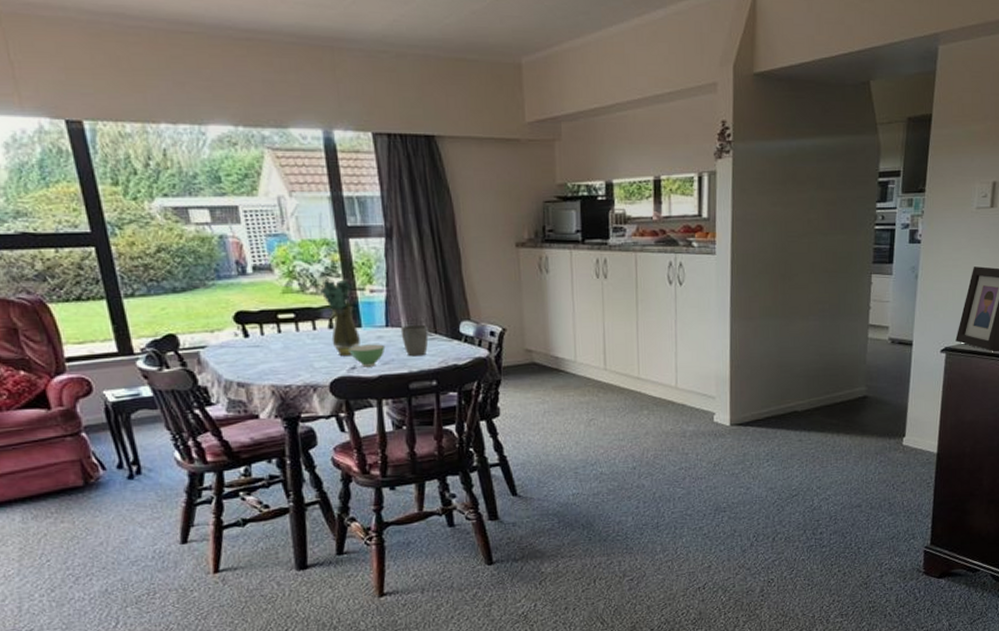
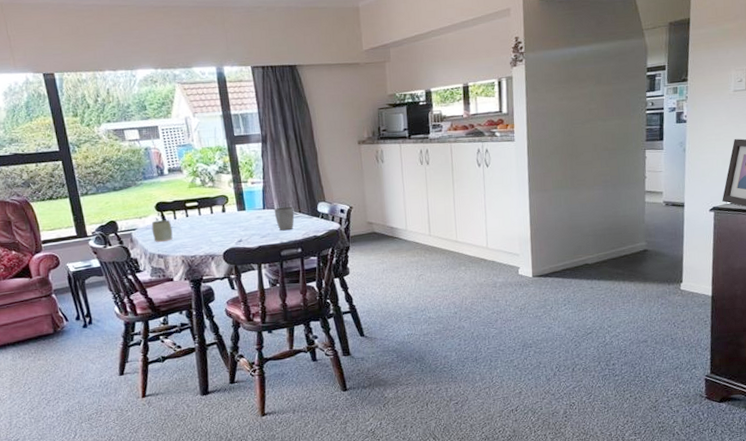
mug: none [228,335,259,365] -> present [151,220,173,242]
vase: present [320,277,360,355] -> none [215,174,245,232]
bowl: present [349,344,386,367] -> none [236,222,263,240]

